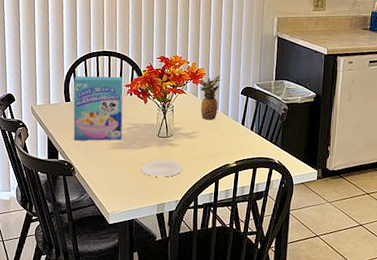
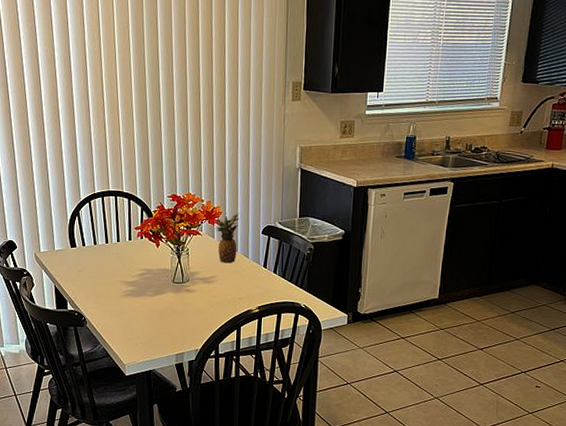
cereal box: present [73,76,124,141] -> none [78,218,135,289]
plate: present [141,160,183,177] -> none [157,307,201,326]

